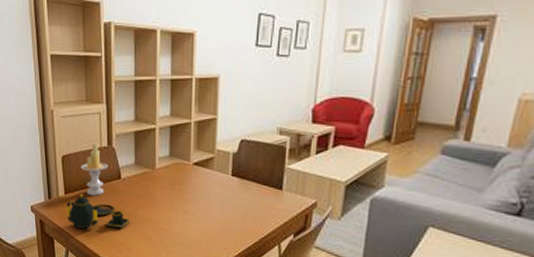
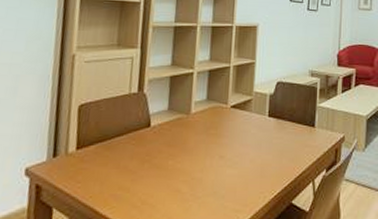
teapot: present [65,194,130,229] -> none [75,148,158,190]
candle: present [80,144,108,196] -> none [101,90,137,148]

